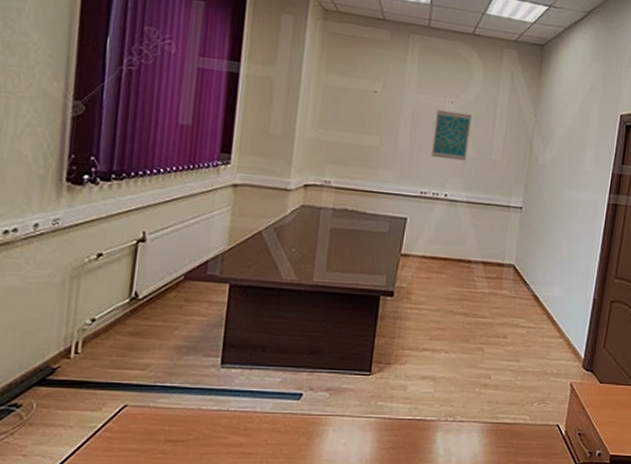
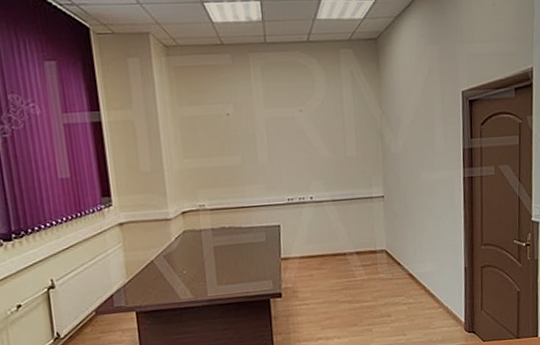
wall art: present [431,110,472,161] -> none [287,118,324,165]

